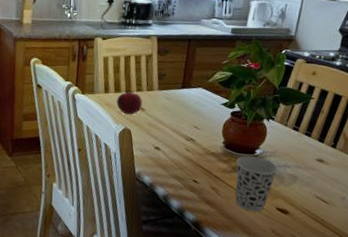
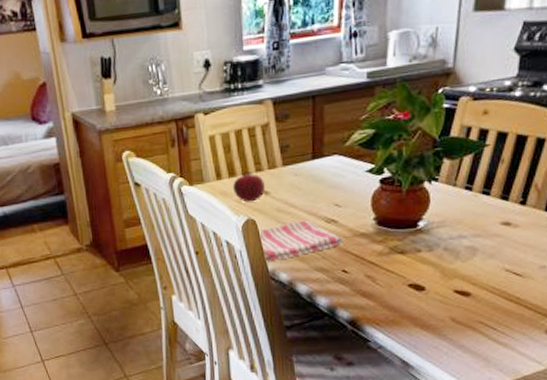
dish towel: none [132,135,198,166] -> present [259,220,344,262]
cup: present [235,156,278,212] -> none [394,230,450,299]

